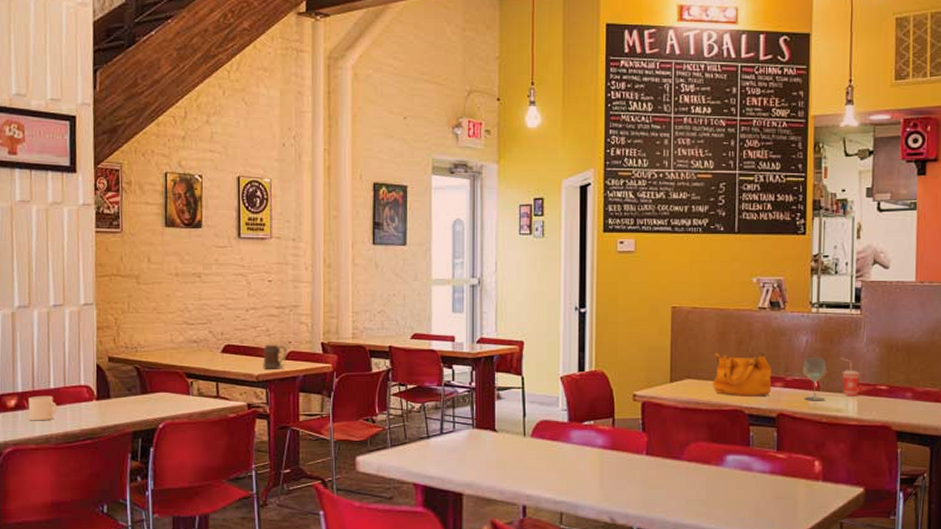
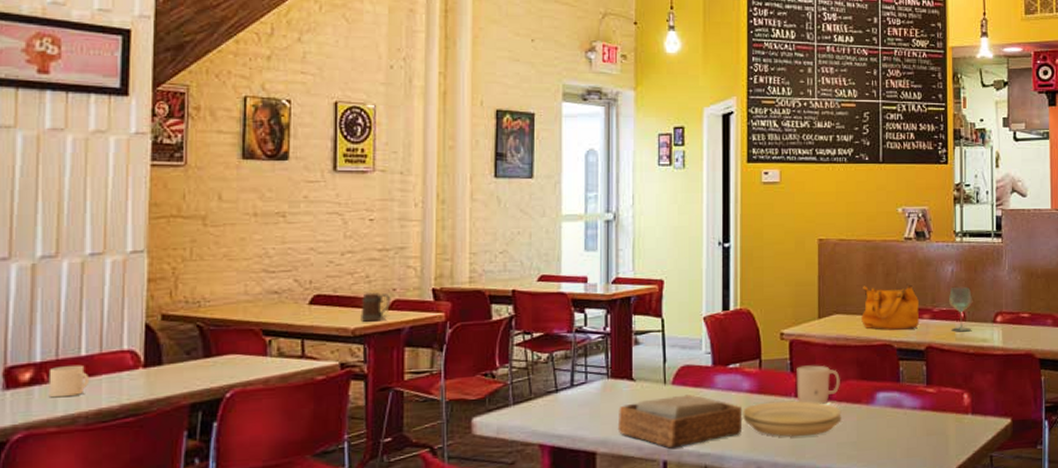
napkin holder: none [482,447,596,494] -> present [617,394,743,449]
plate: none [596,458,691,491] -> present [743,400,841,437]
mug: none [648,426,690,463] -> present [796,365,840,404]
beverage cup: present [840,358,861,396] -> none [984,287,1004,326]

